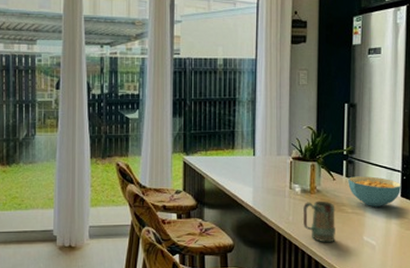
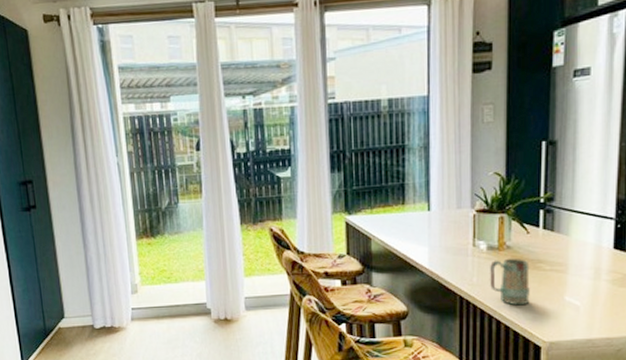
cereal bowl: present [348,176,402,206] -> none [546,226,615,262]

